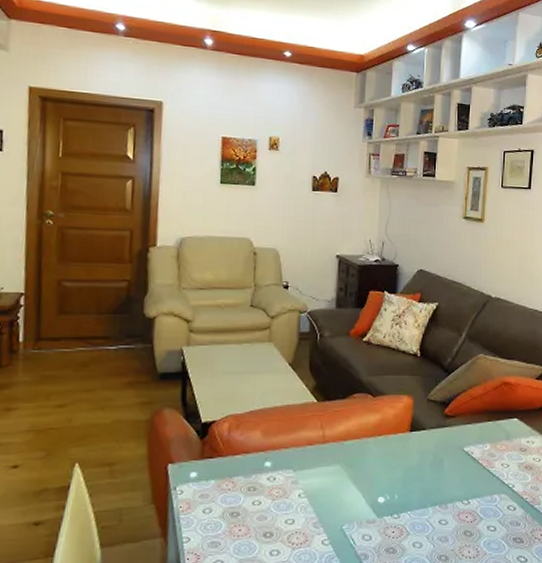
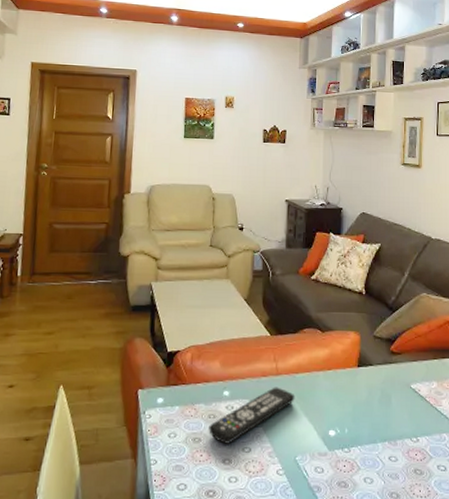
remote control: none [248,455,343,517] -> present [209,387,295,444]

